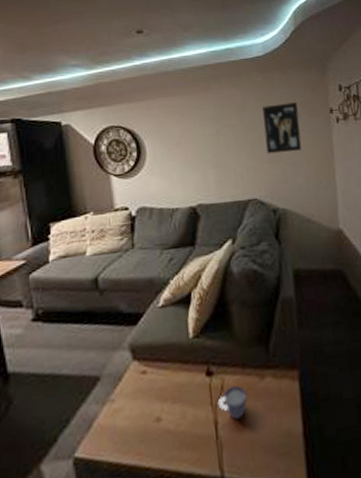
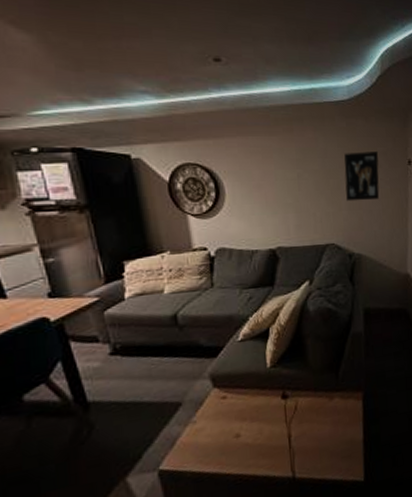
cup: present [217,385,248,420] -> none [291,405,318,433]

